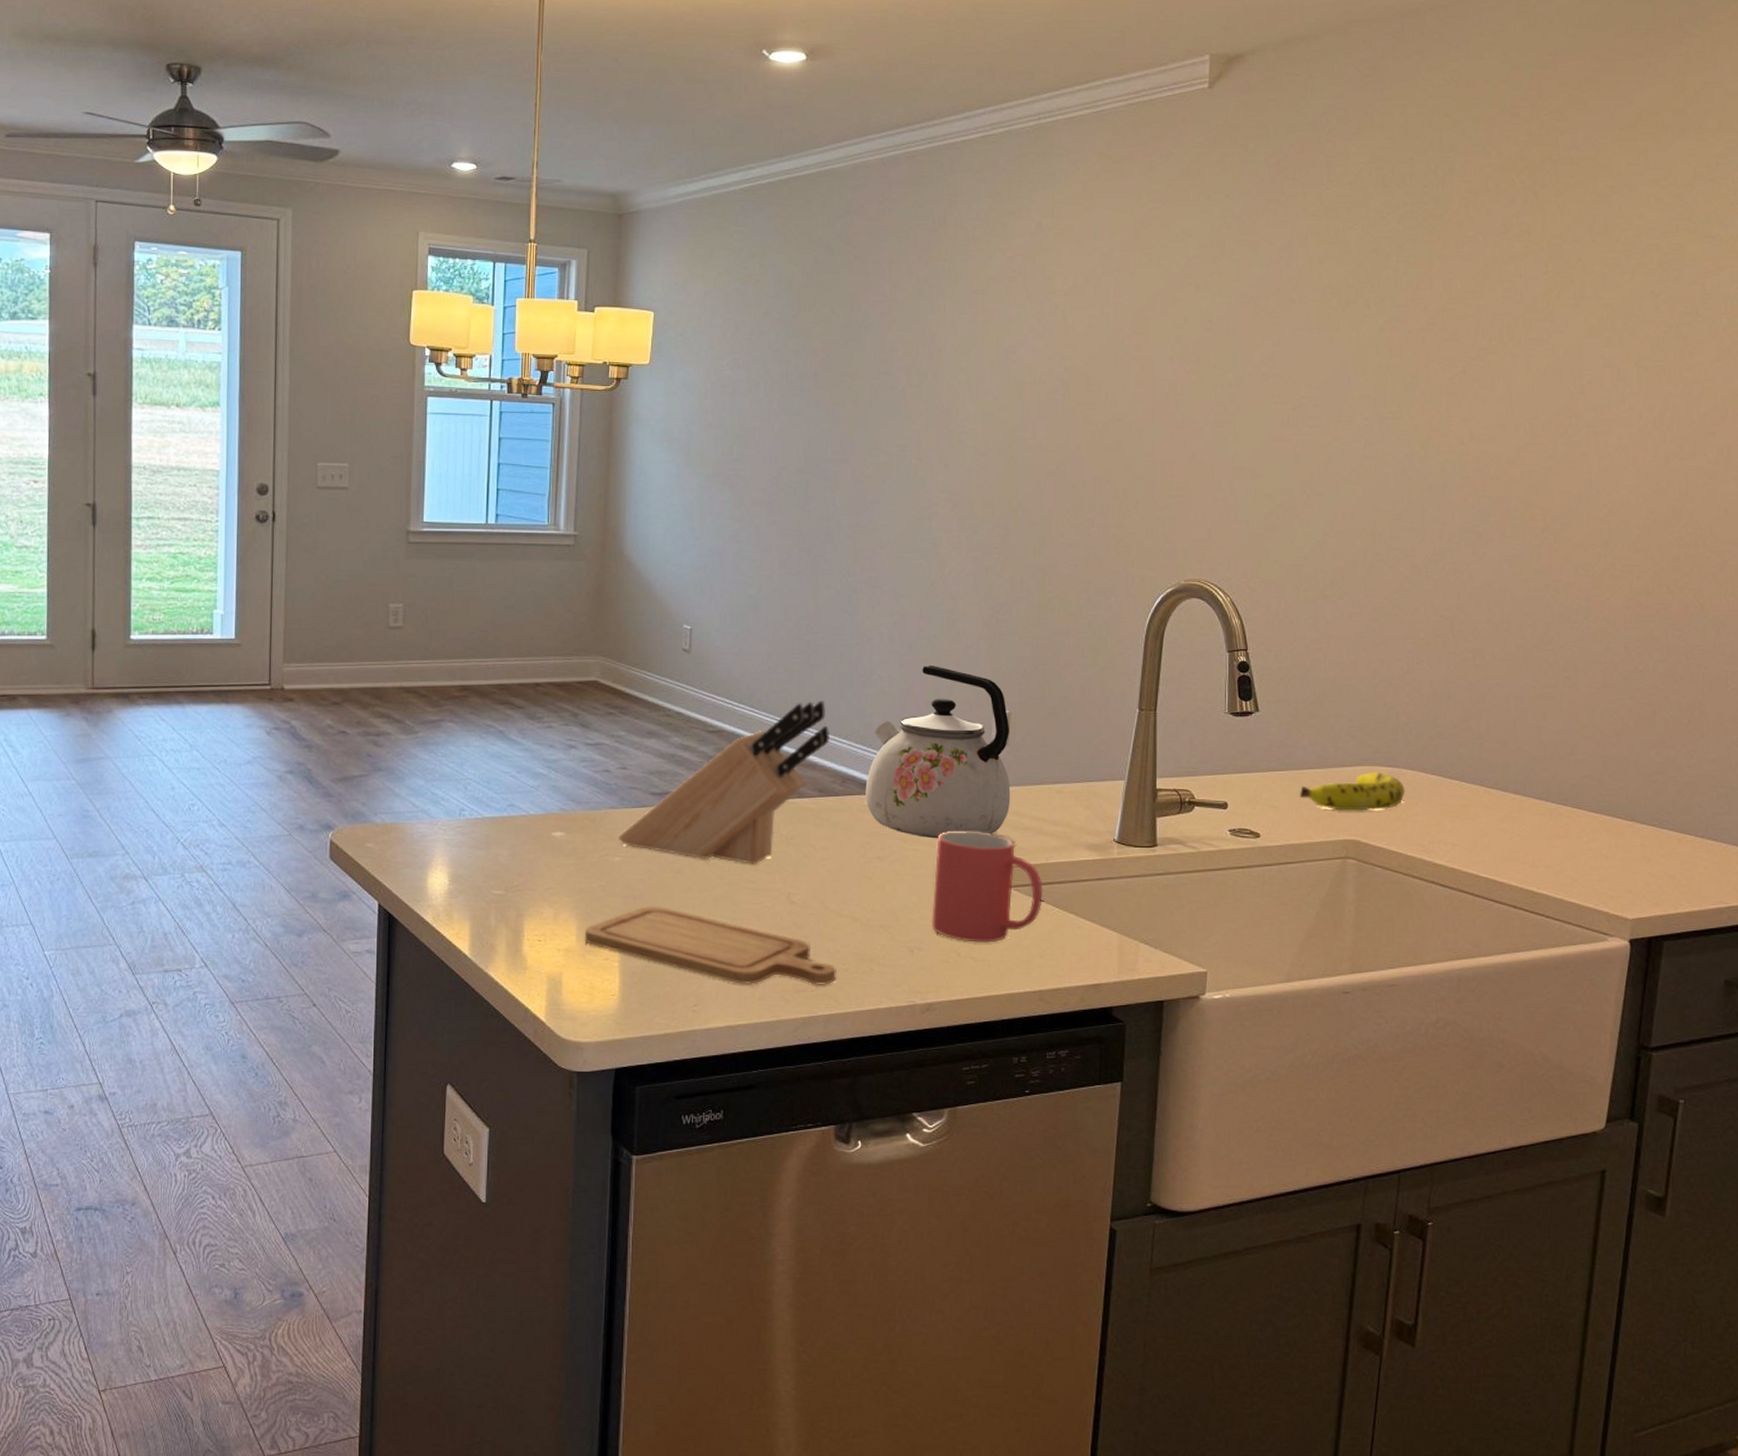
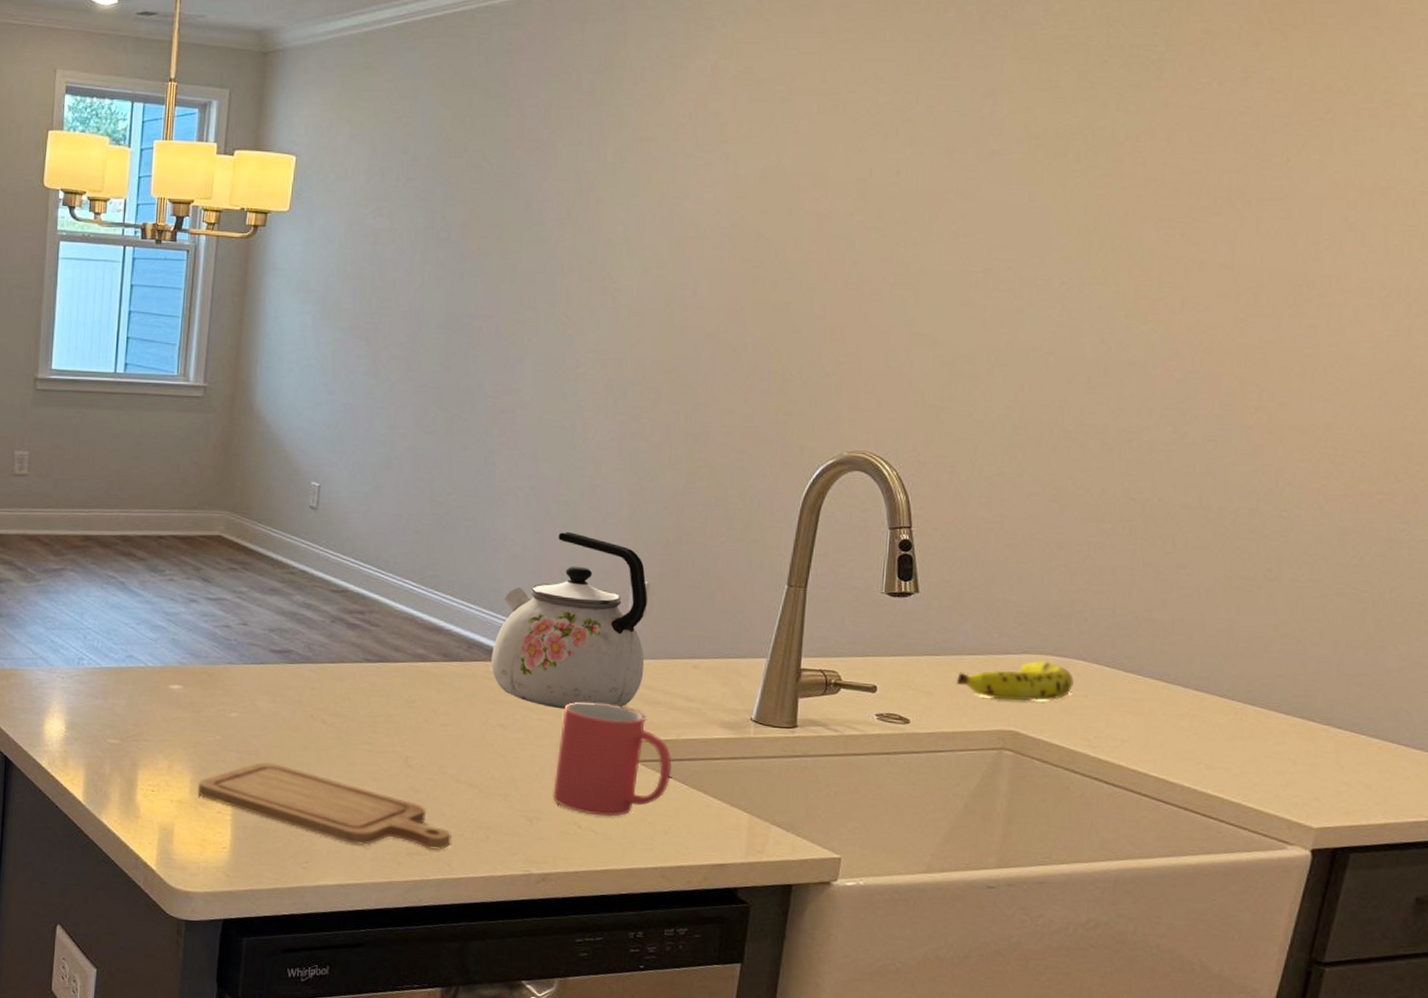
knife block: present [617,700,830,865] -> none [235,564,458,726]

